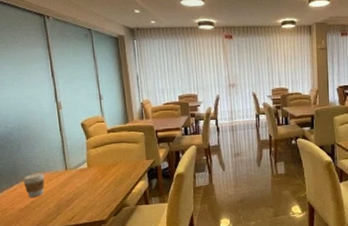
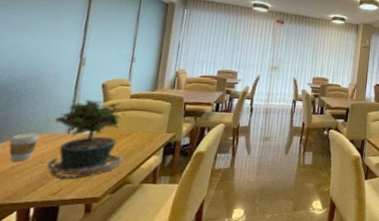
potted plant: none [48,138,117,208] -> present [35,99,125,179]

